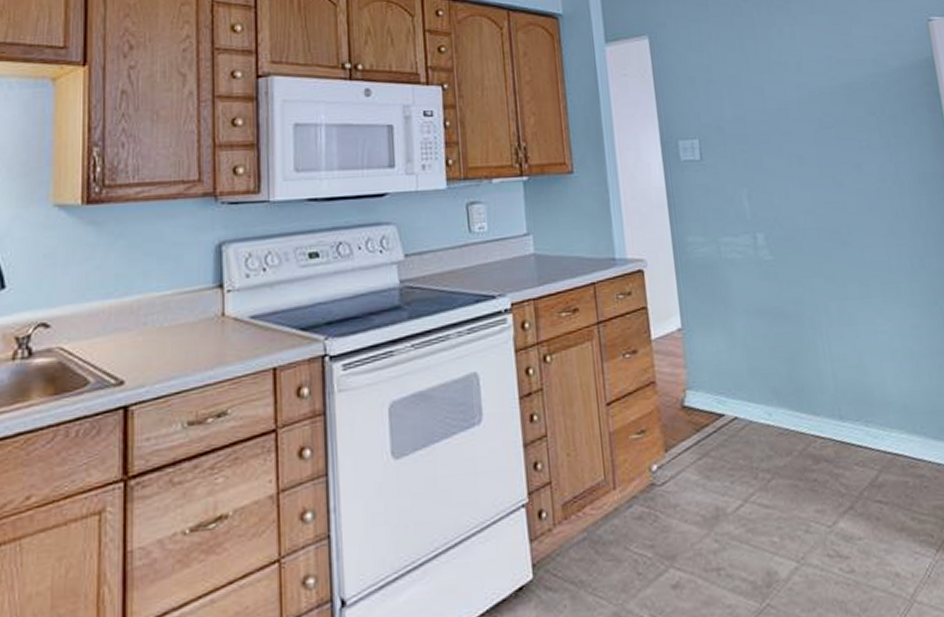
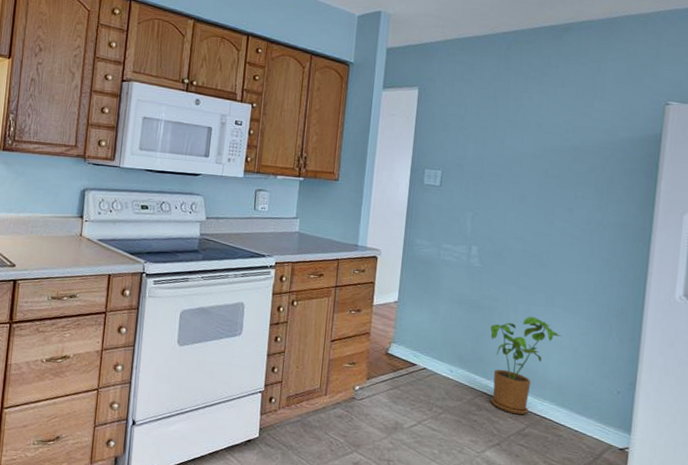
house plant: none [804,315,890,459] -> present [490,316,562,415]

